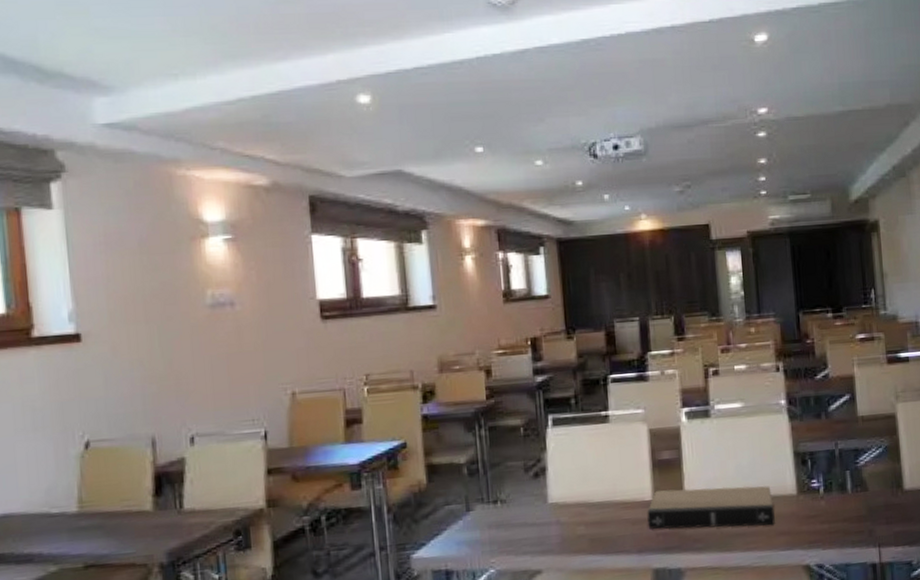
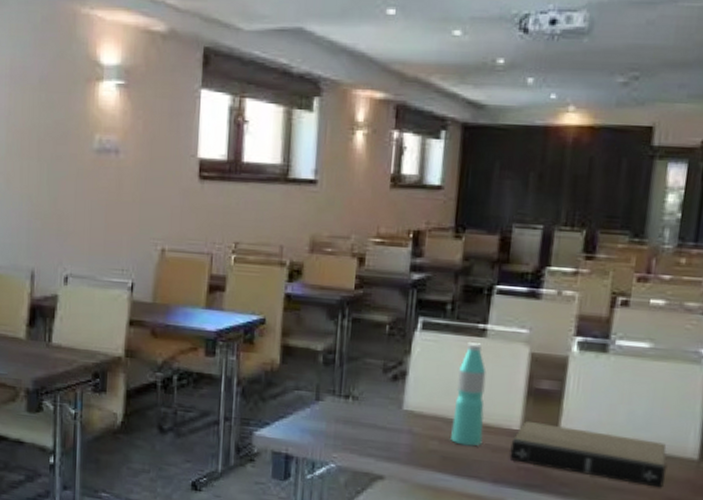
water bottle: none [591,428,623,525] -> present [451,341,486,446]

